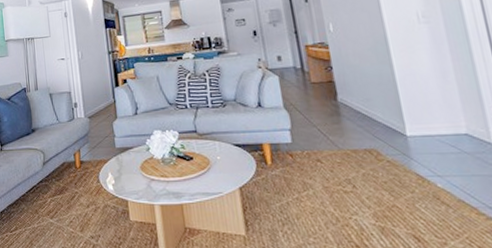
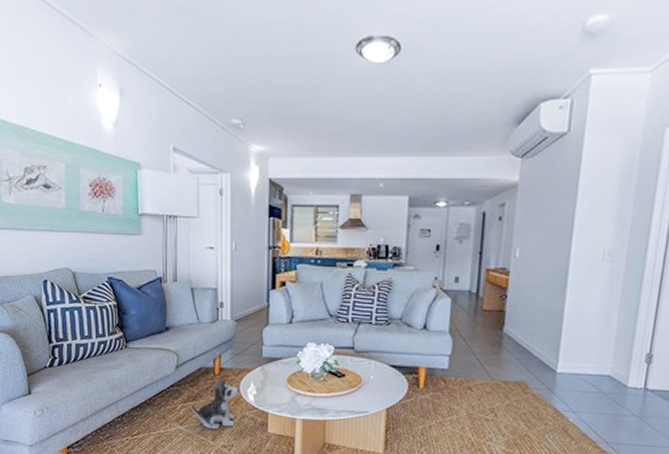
plush toy: none [59,168,99,220] -> present [191,375,239,429]

